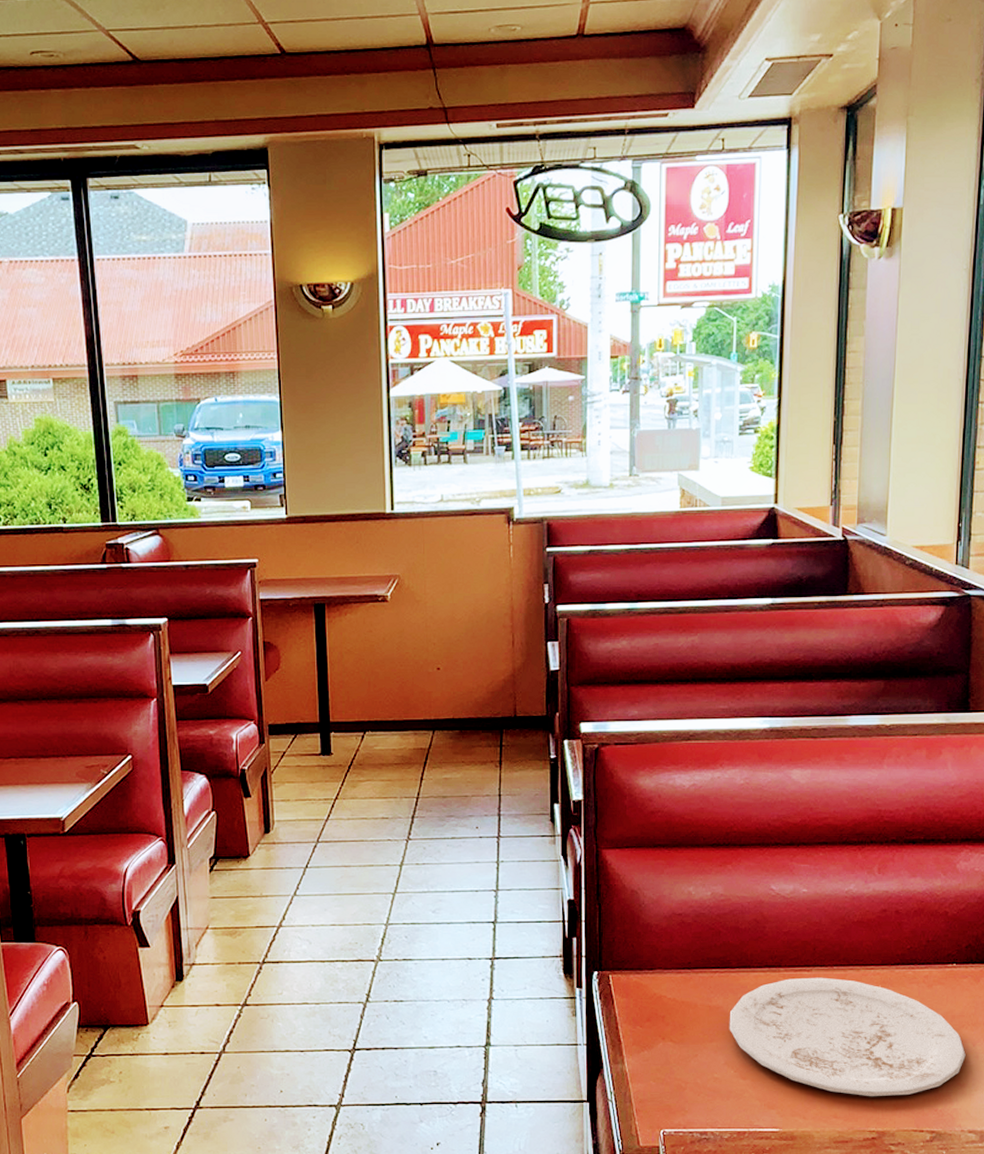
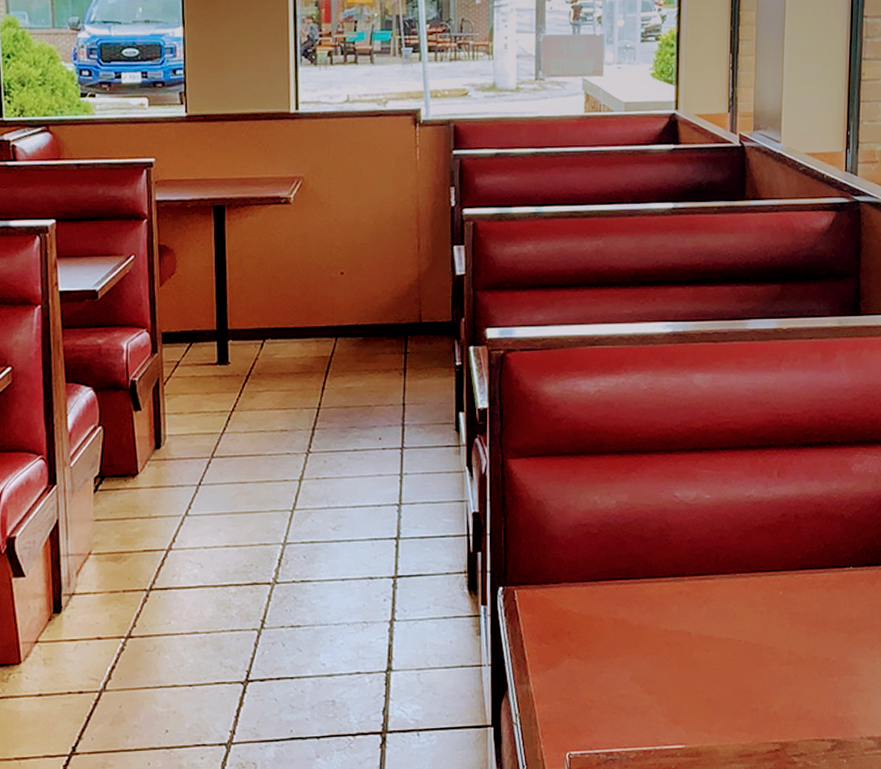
plate: present [729,977,966,1097] -> none [634,585,864,707]

